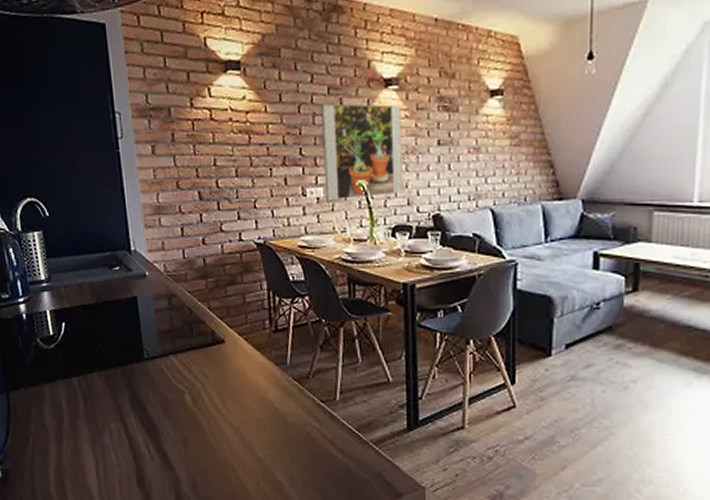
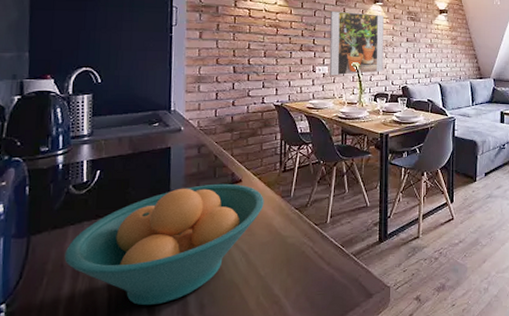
fruit bowl: none [44,343,254,478] -> present [64,183,264,306]

